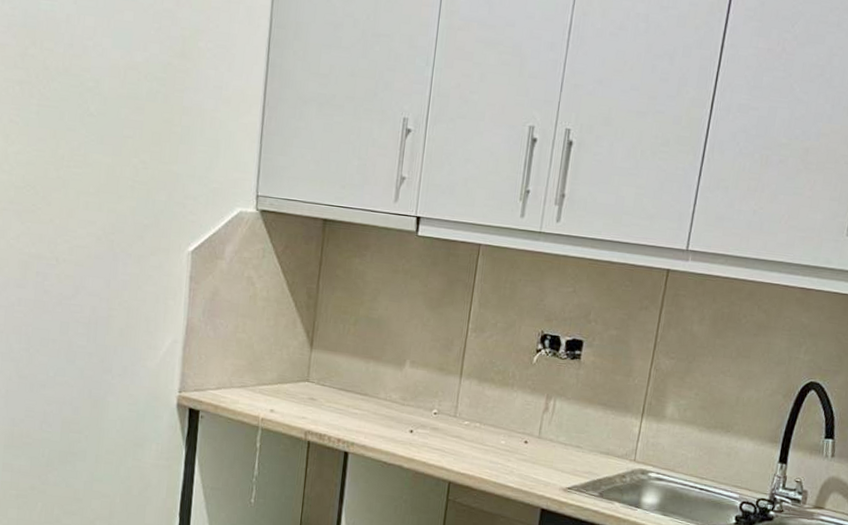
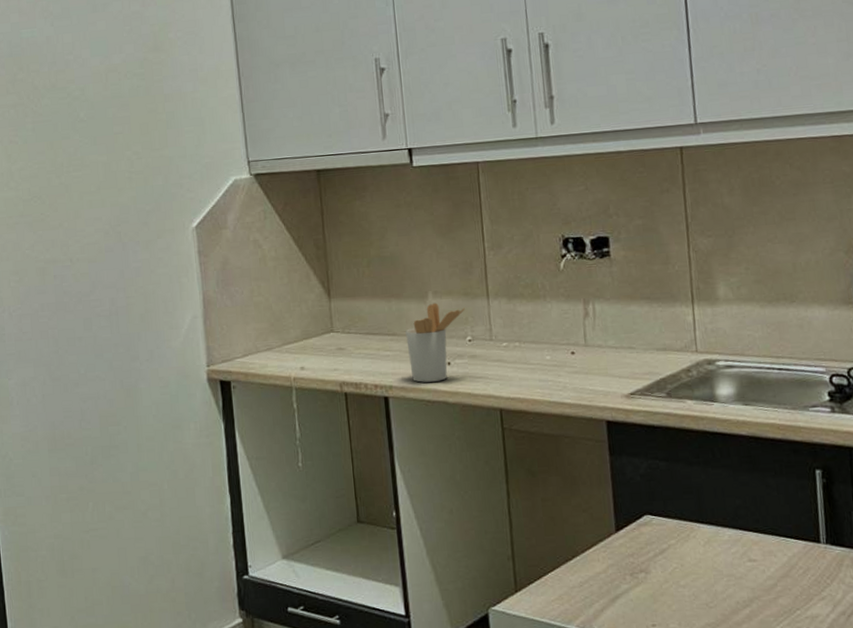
utensil holder: none [374,371,437,446] -> present [405,302,465,383]

